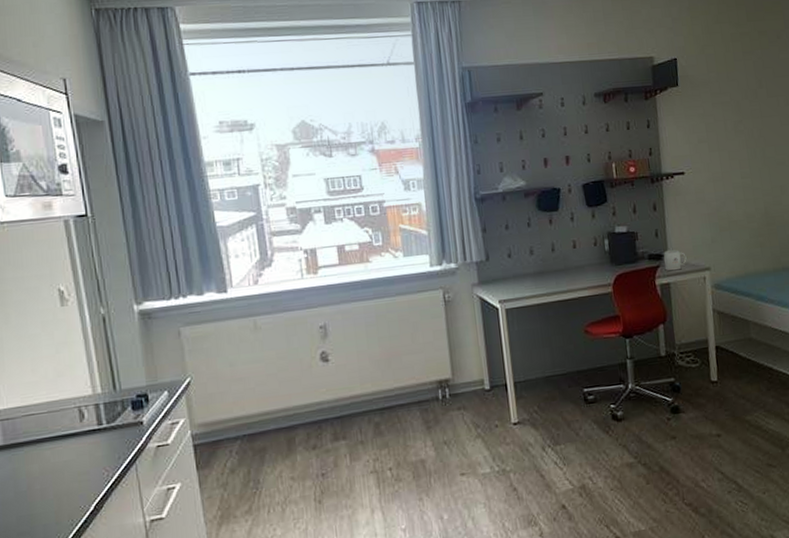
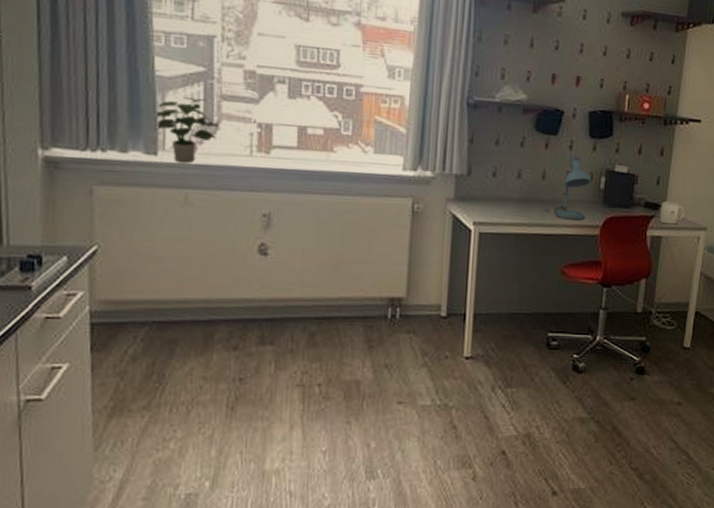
potted plant: none [219,238,273,296] -> present [154,98,219,164]
desk lamp: none [559,225,597,284] -> present [544,156,593,220]

